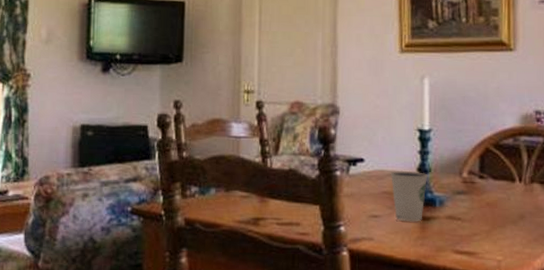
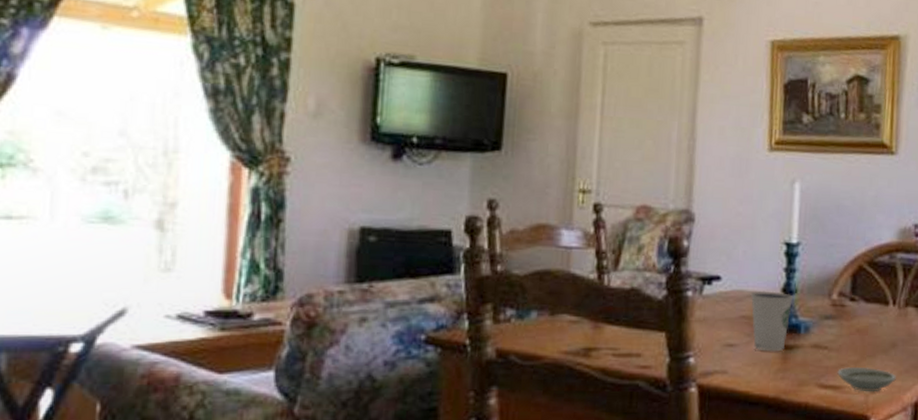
saucer: none [471,236,526,258] -> present [837,367,896,392]

